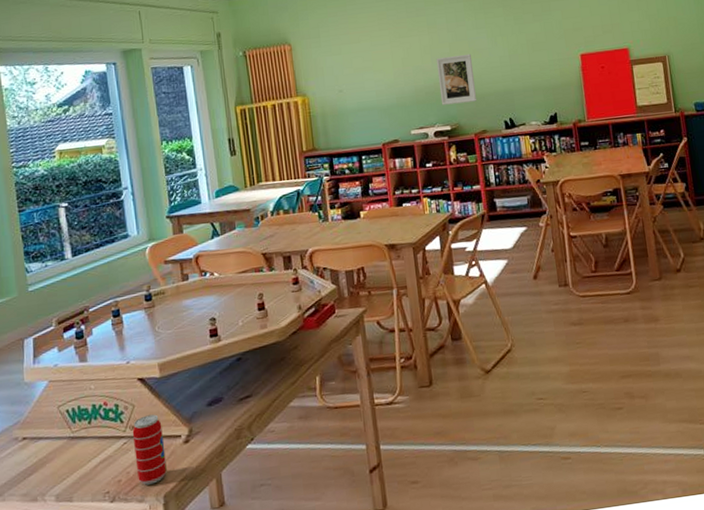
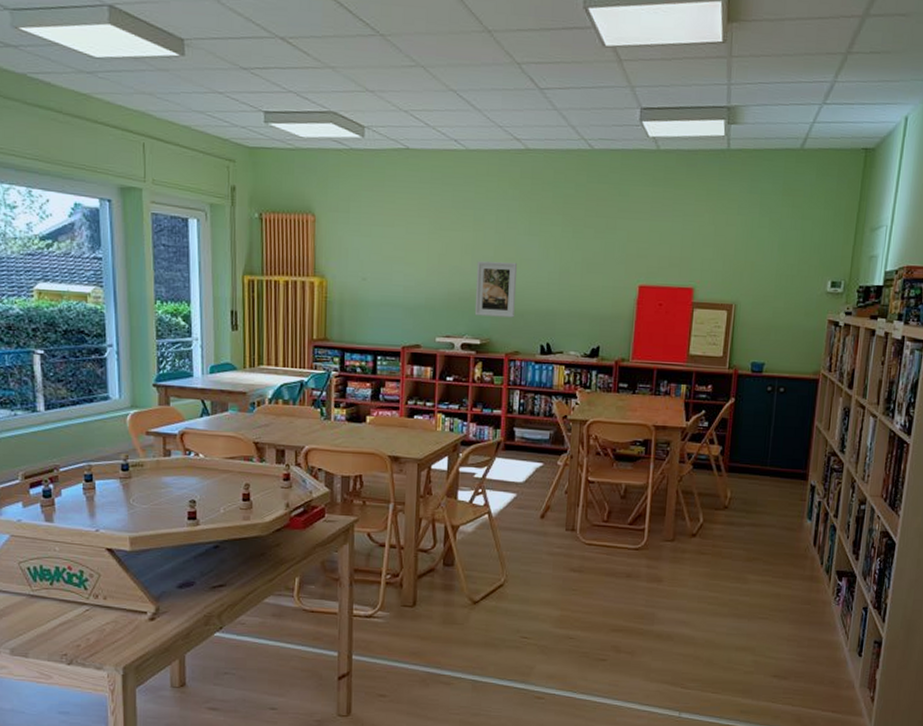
beverage can: present [132,414,167,485] -> none [96,586,129,654]

